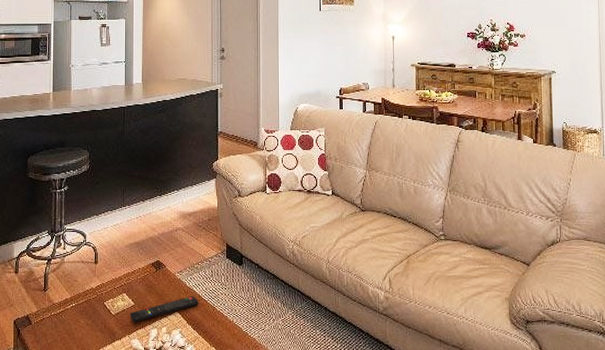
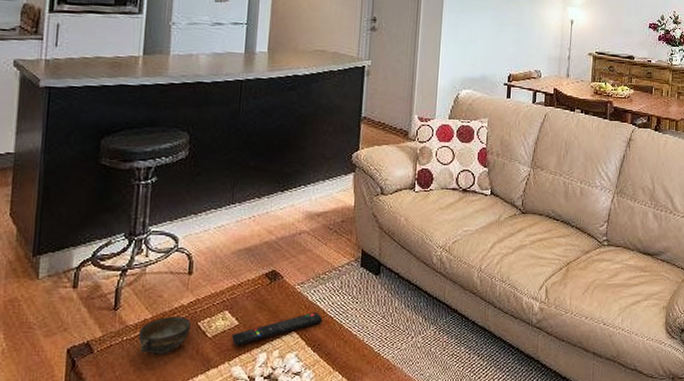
cup: none [62,296,99,328] -> present [138,316,191,355]

